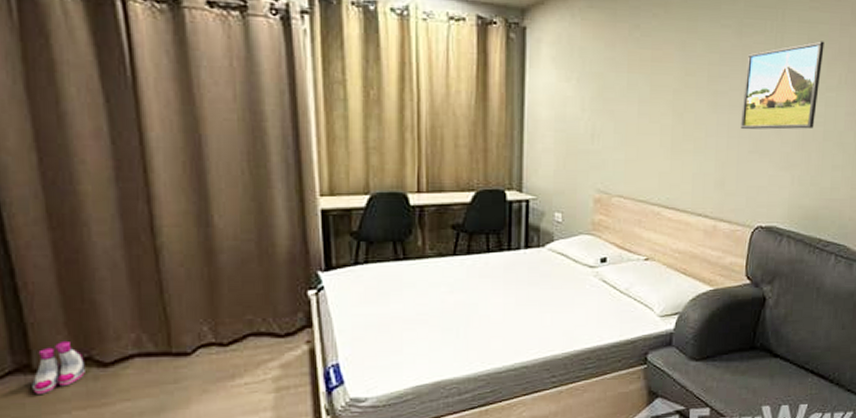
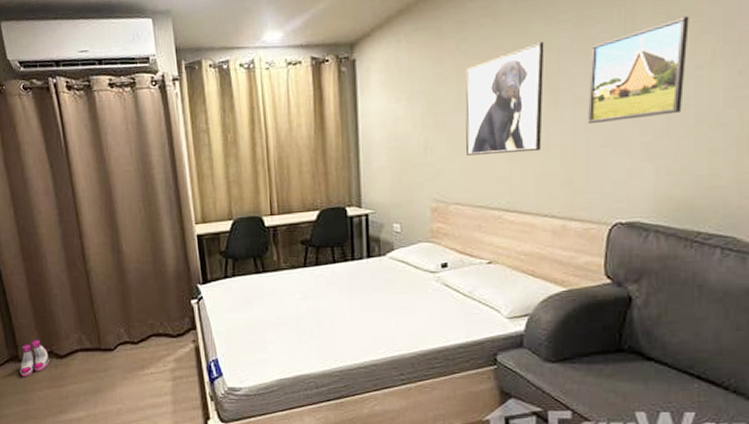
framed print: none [631,42,709,151] -> present [465,42,544,156]

